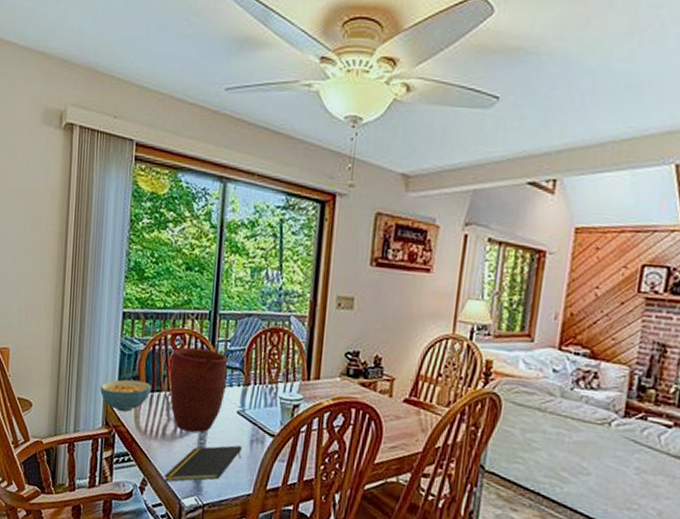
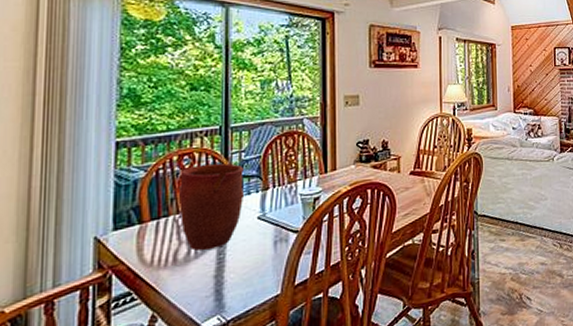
cereal bowl: present [100,379,152,412] -> none [89,210,158,249]
notepad: present [164,445,242,482] -> none [179,249,265,311]

